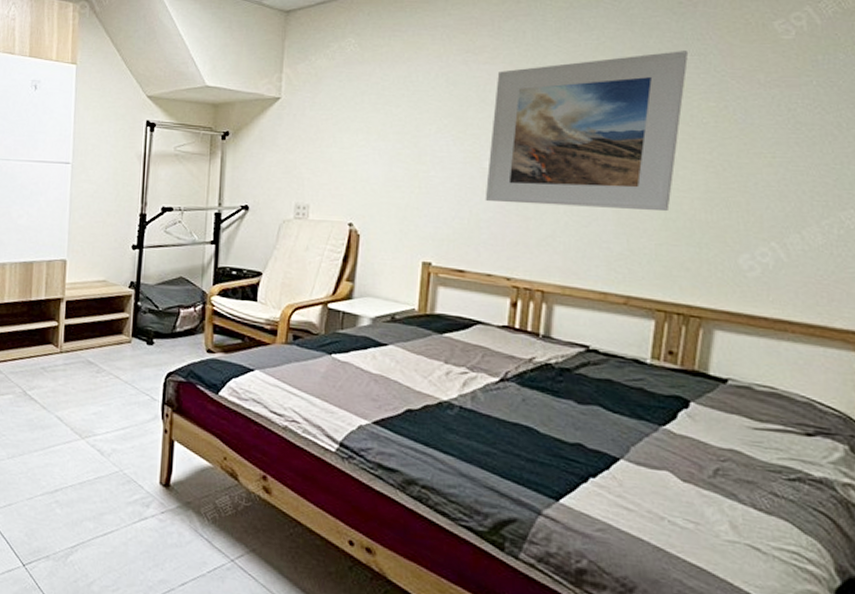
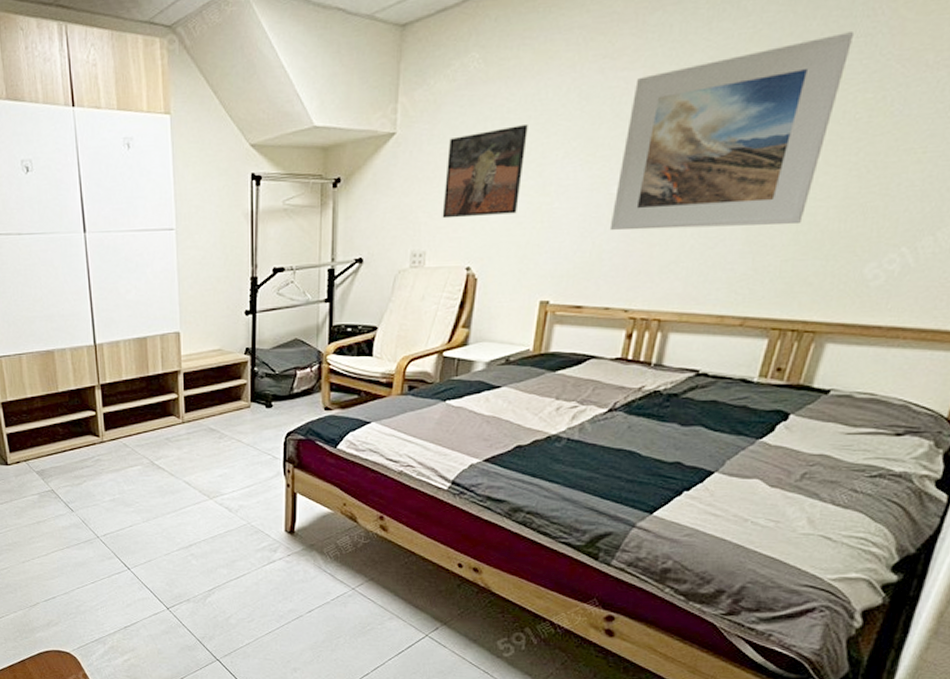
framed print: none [324,101,402,178] -> present [442,125,528,219]

